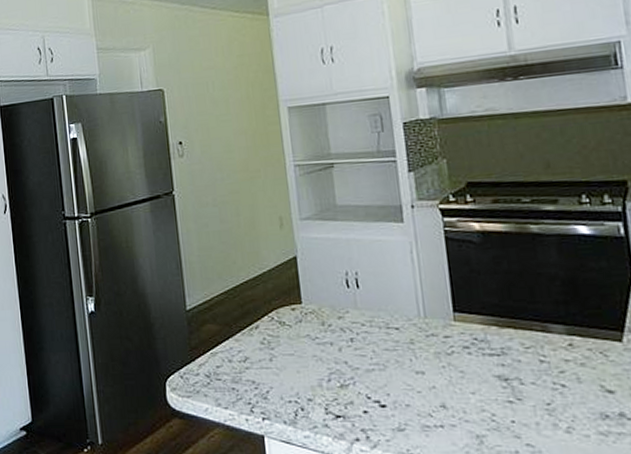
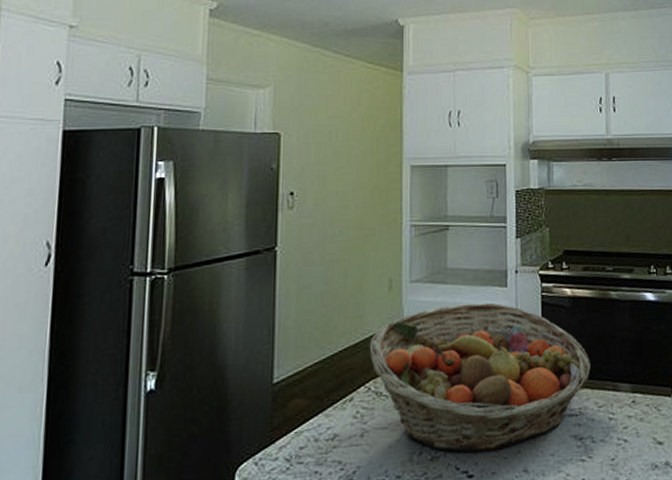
fruit basket: none [267,238,512,384] -> present [369,302,591,453]

